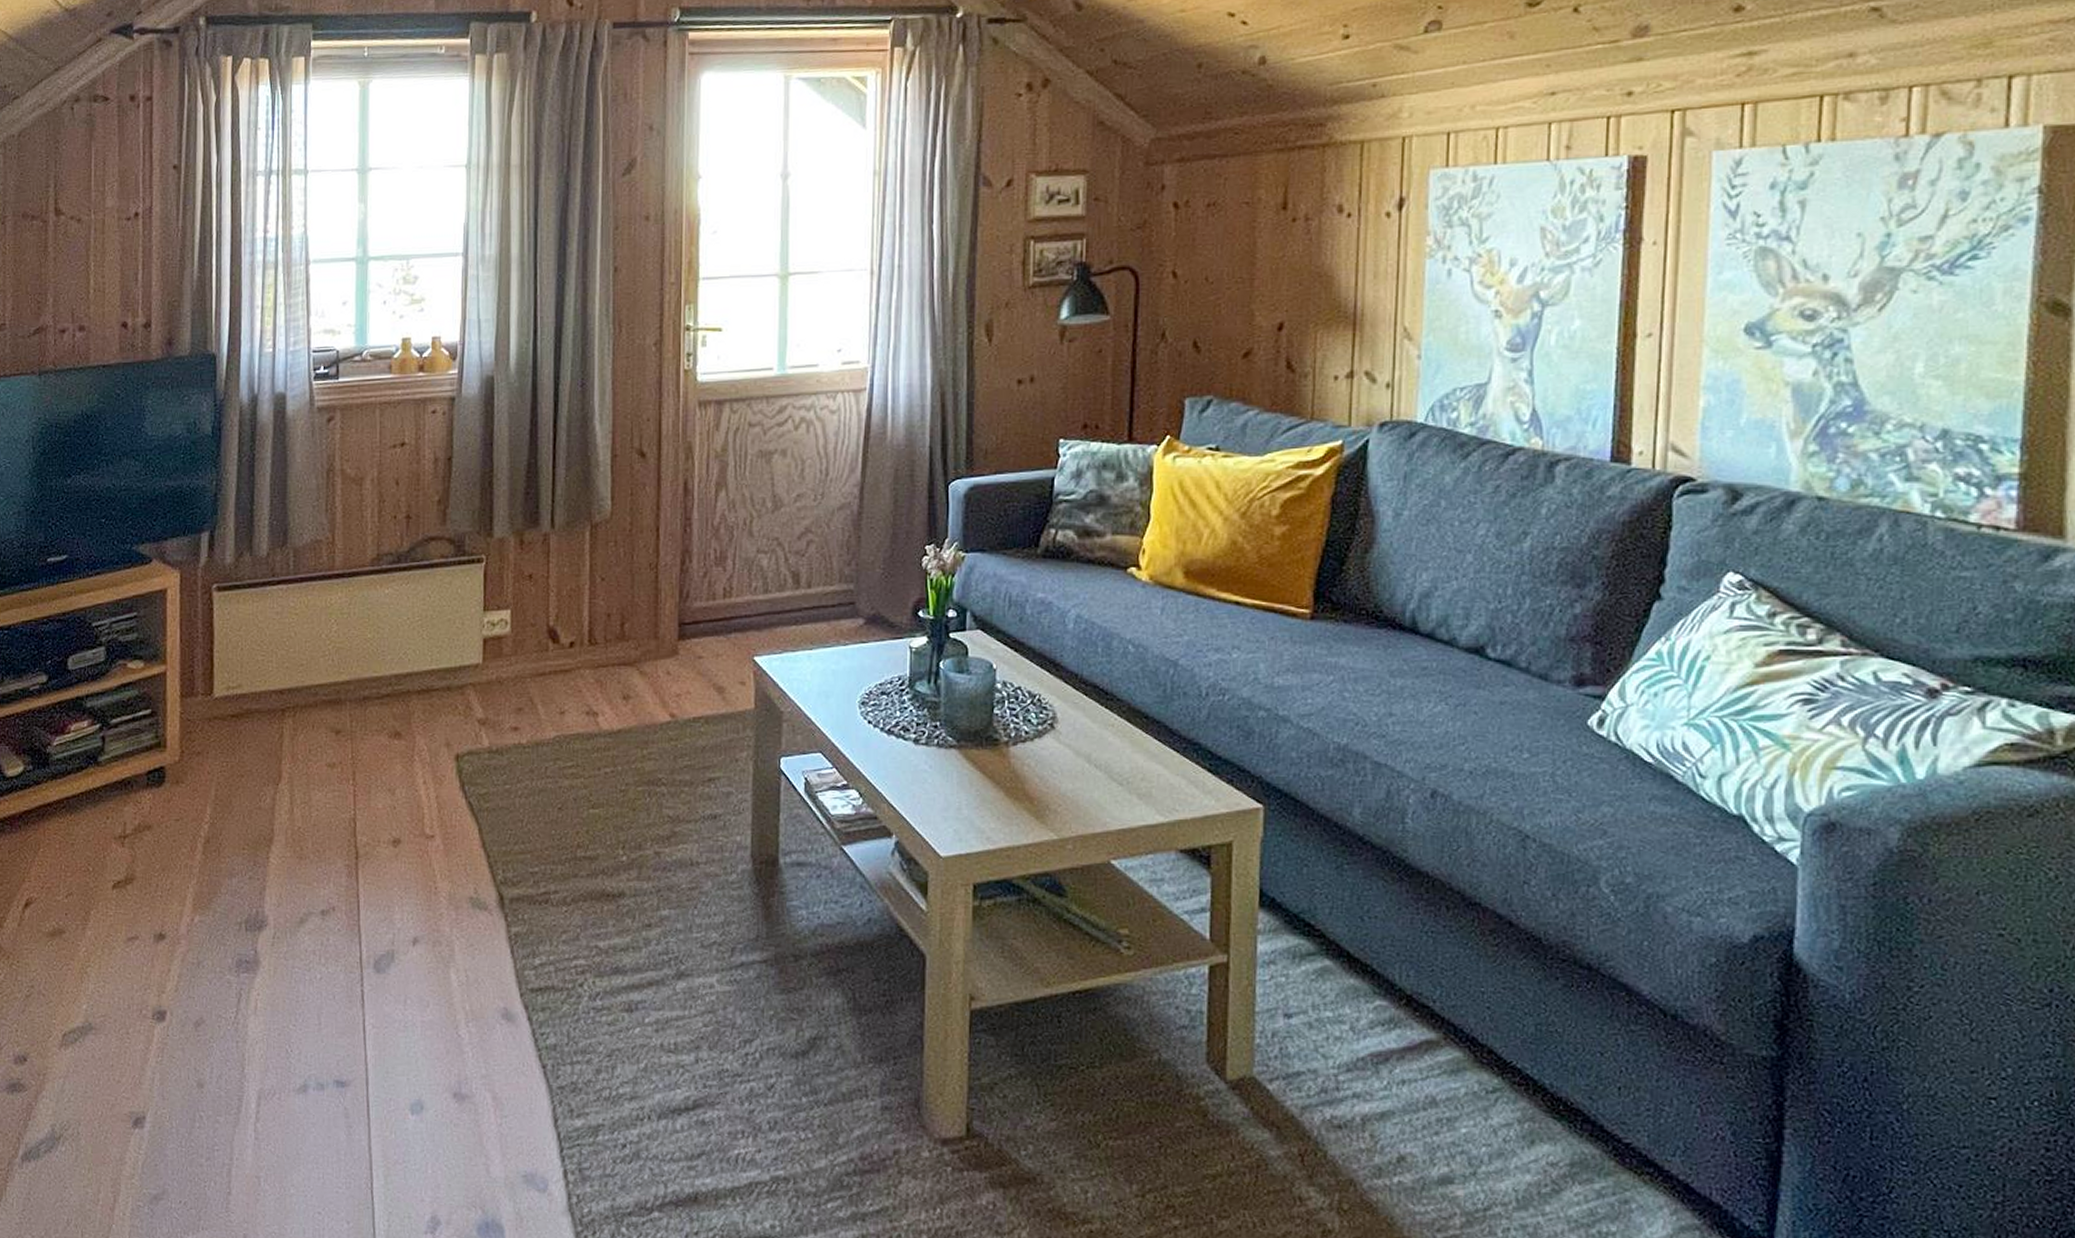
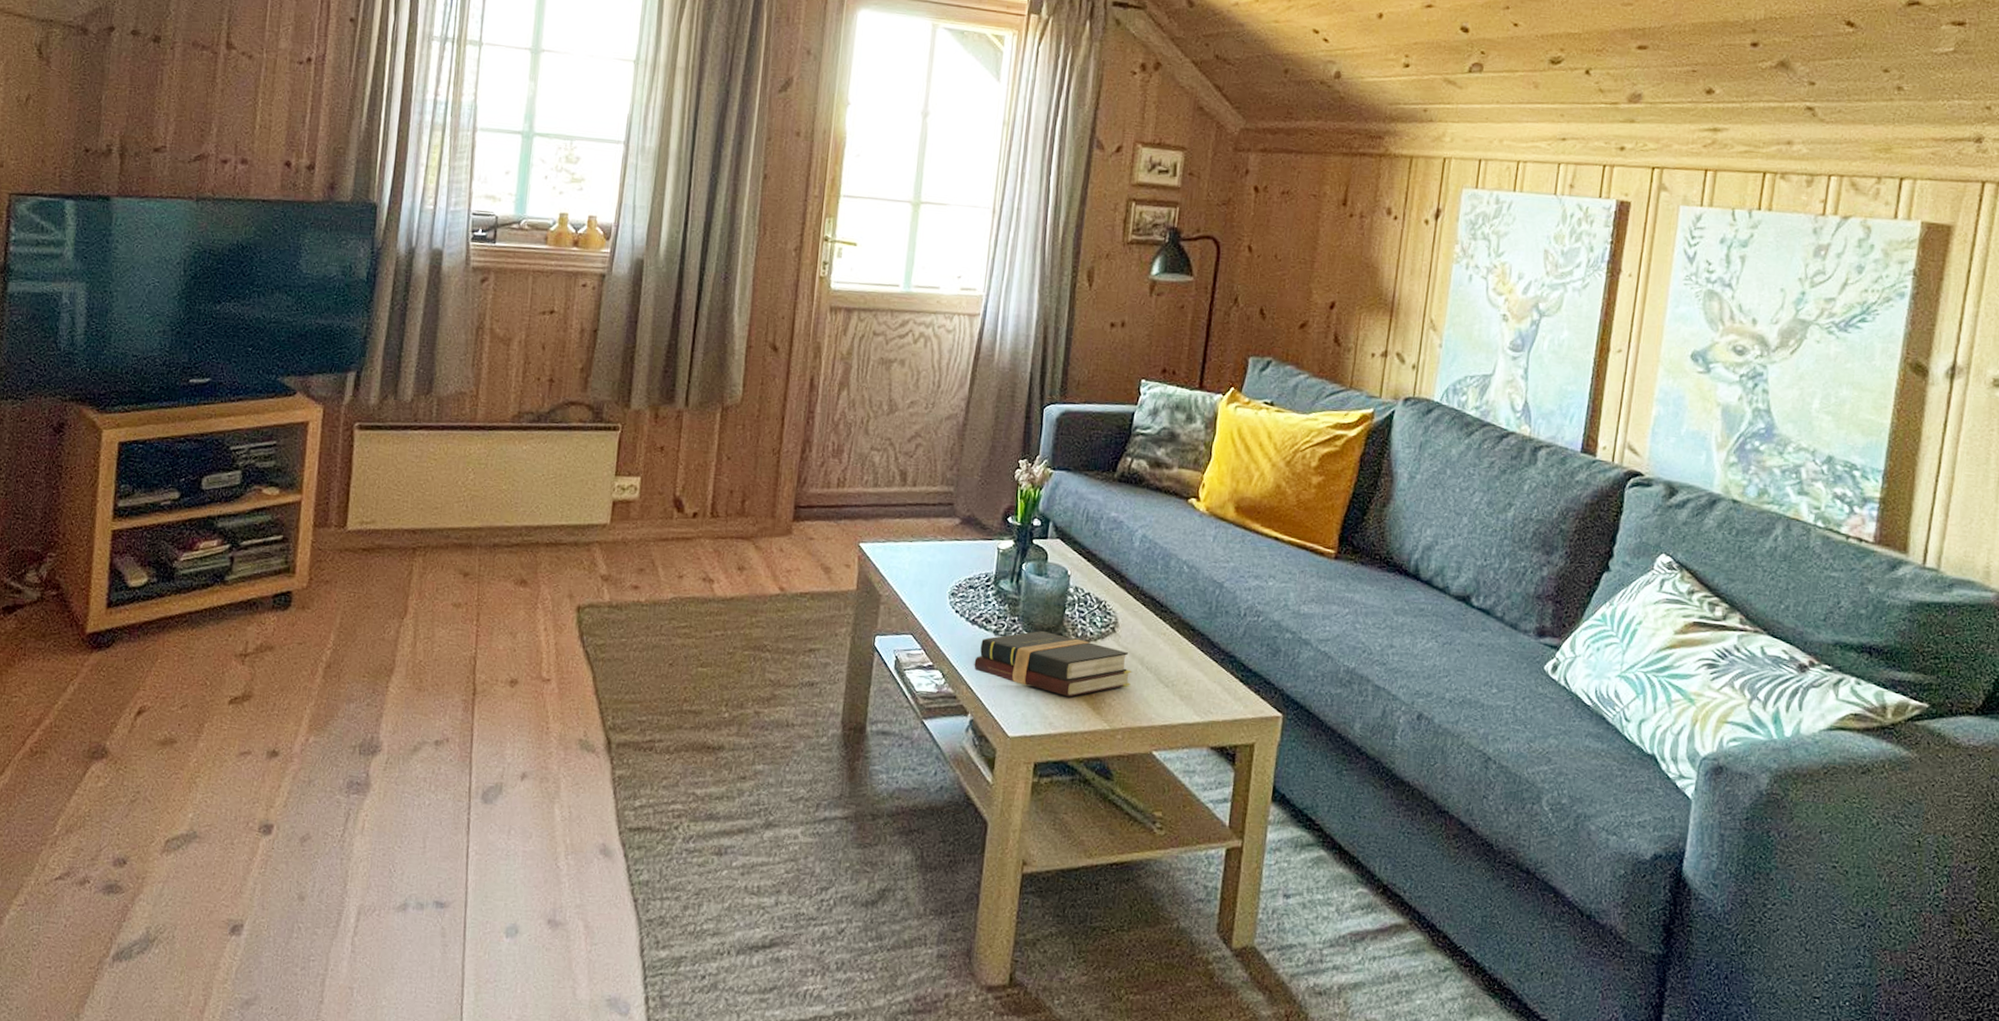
hardback book: none [894,734,1078,807] -> present [974,630,1132,697]

